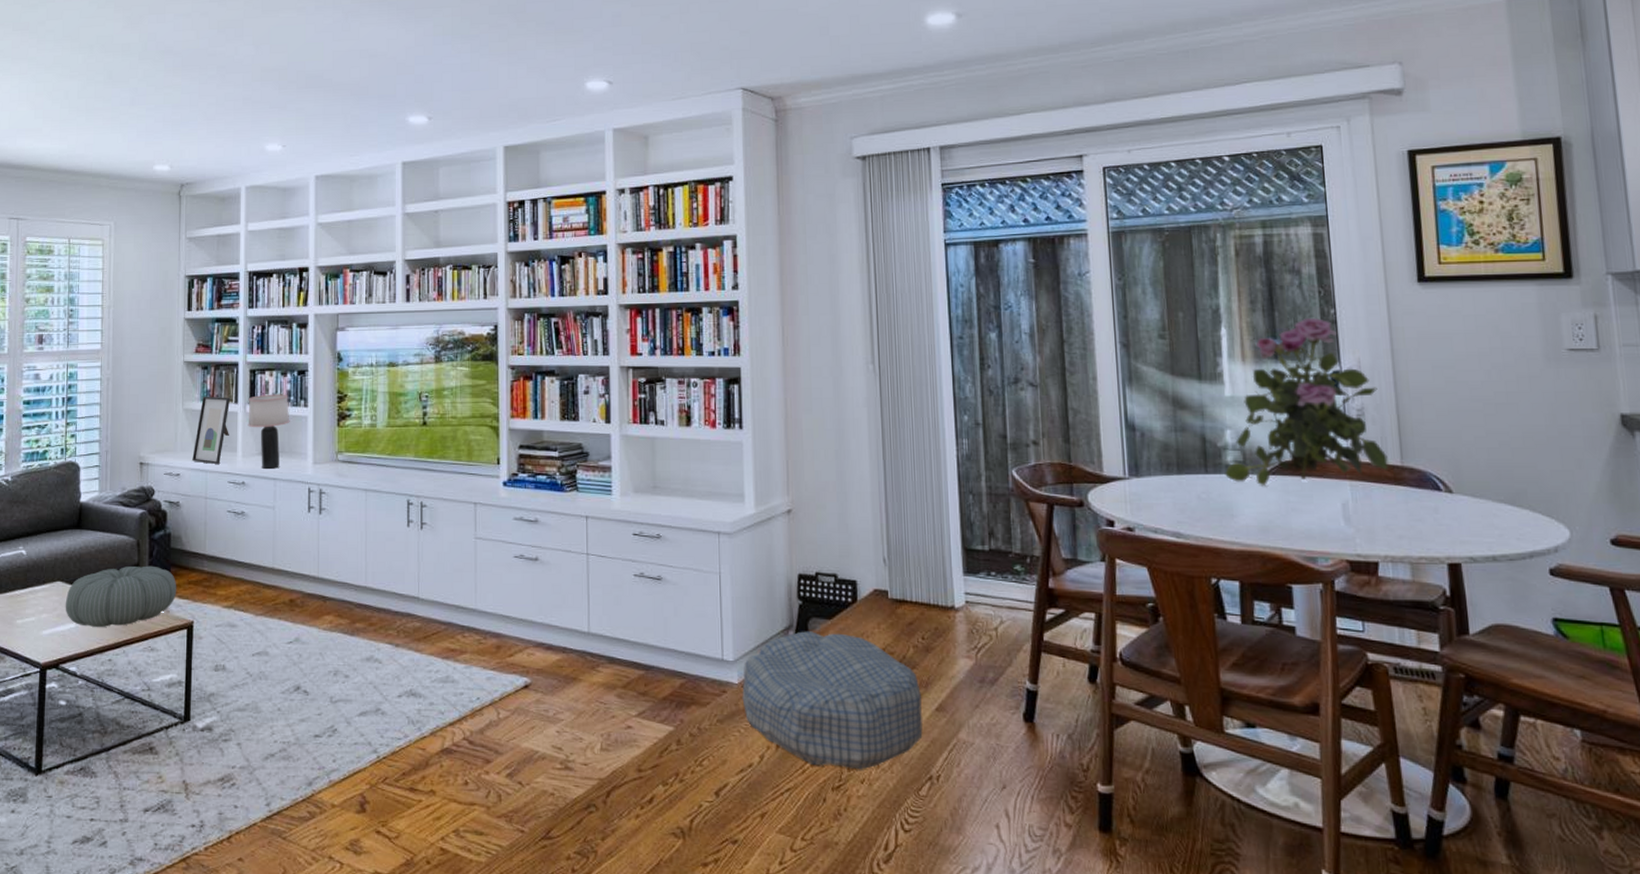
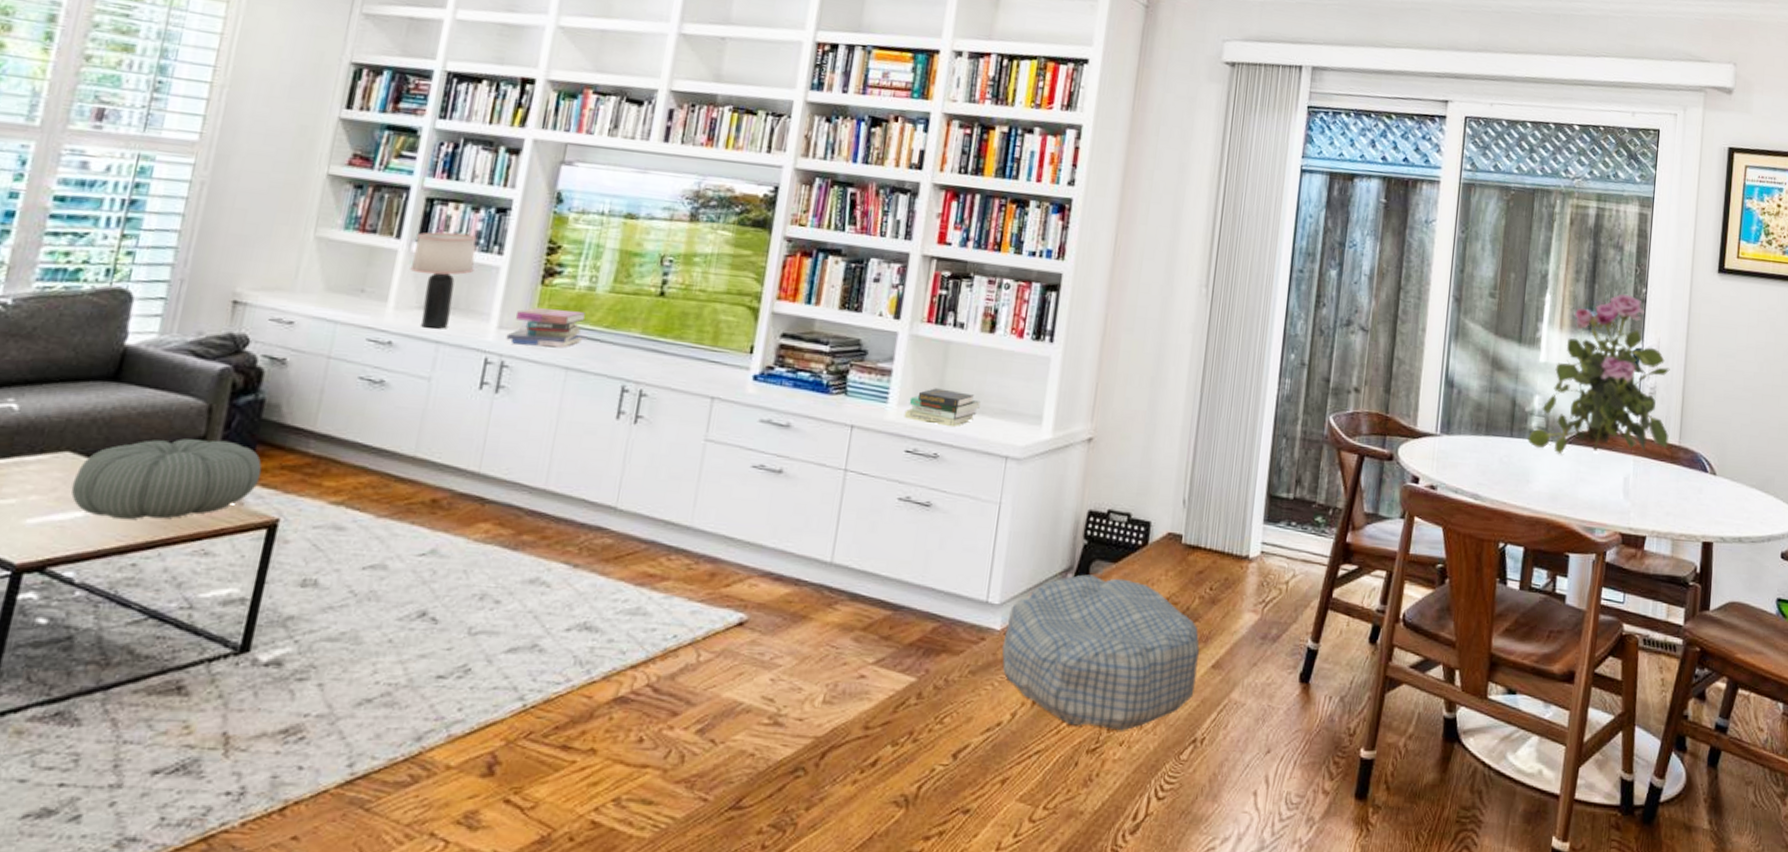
picture frame: present [192,396,231,465] -> none [317,223,391,316]
books: none [320,445,373,475] -> present [505,307,586,348]
books: none [627,478,689,509] -> present [904,388,981,426]

